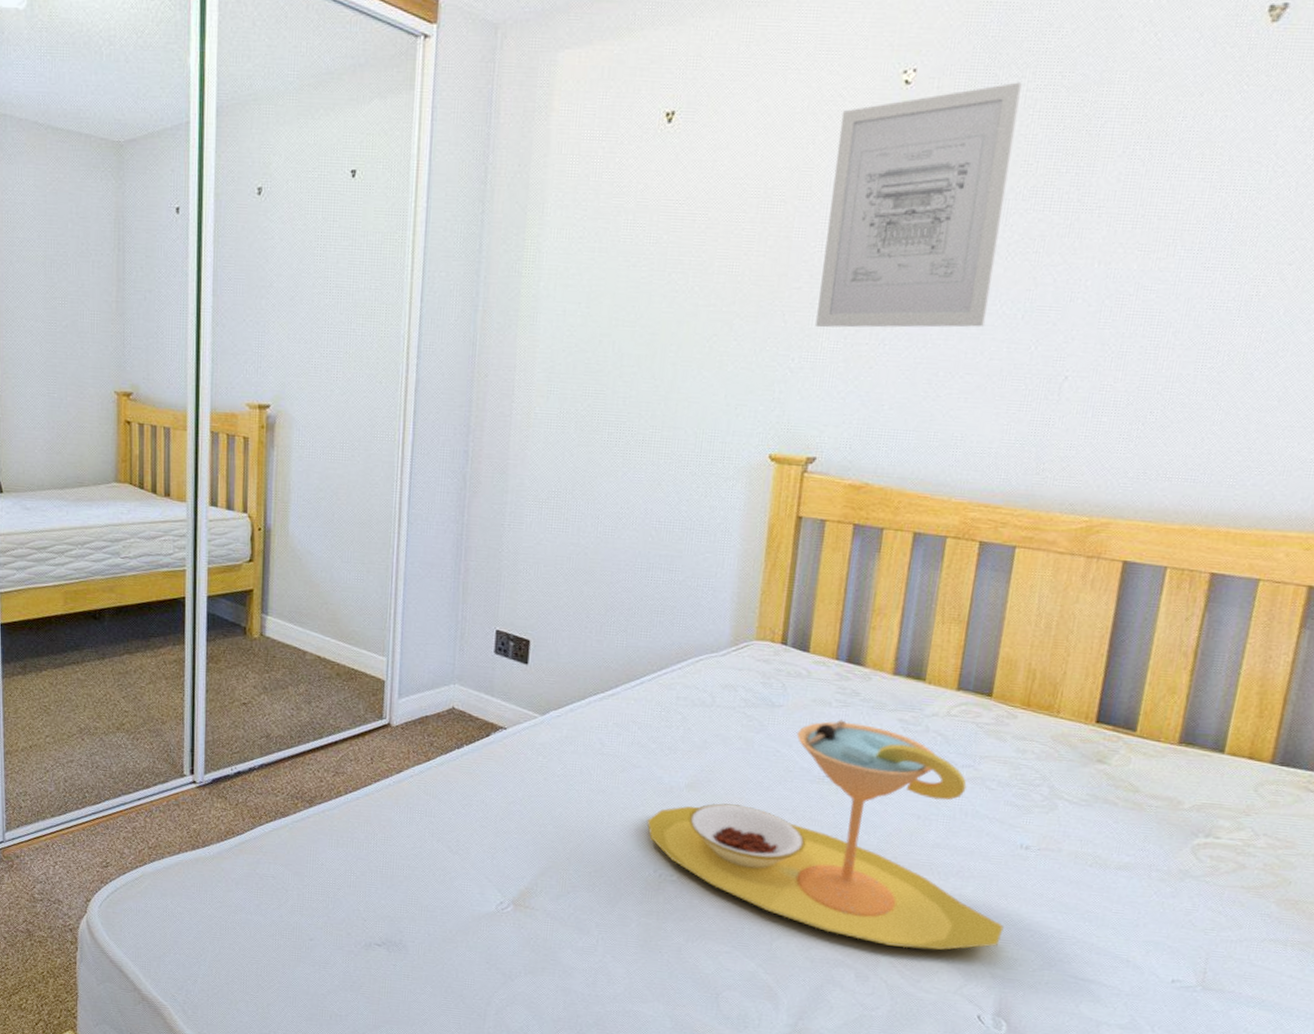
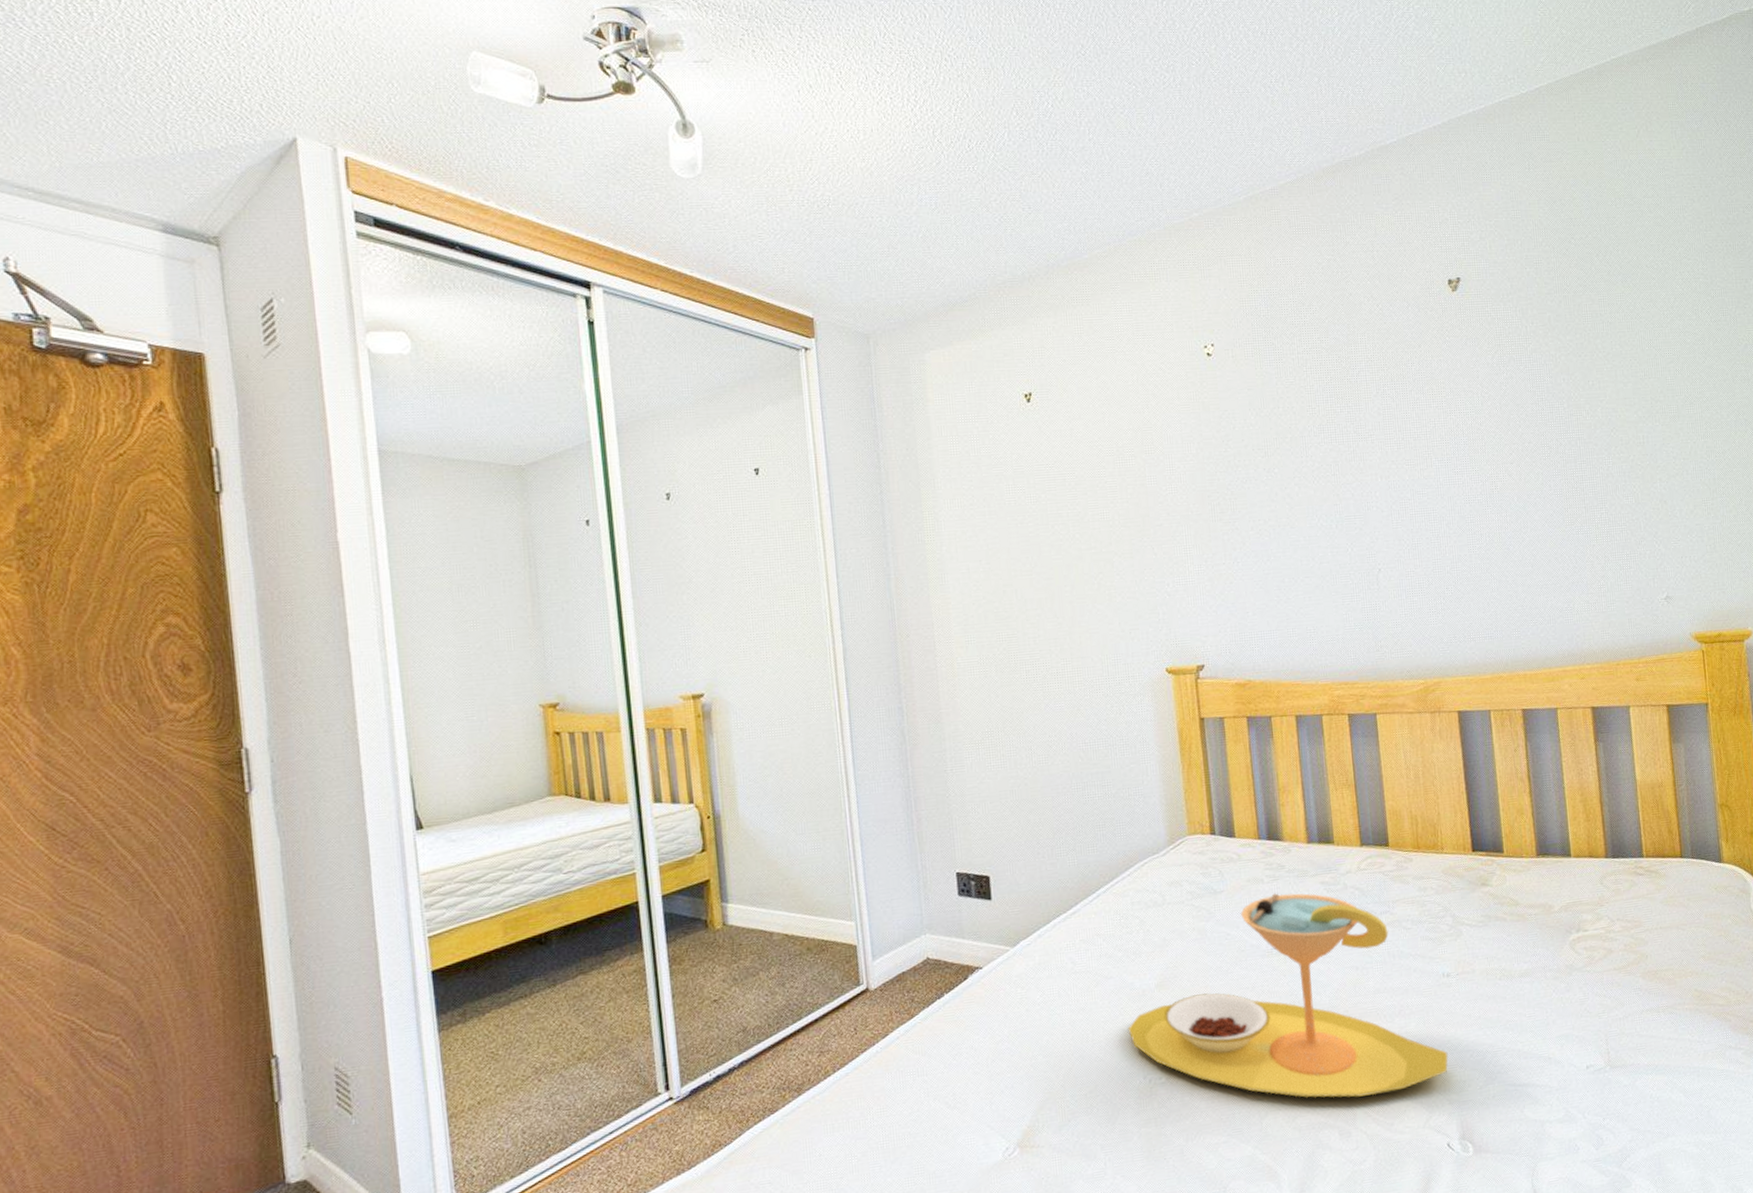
wall art: present [816,82,1022,328] -> none [1164,347,1310,556]

